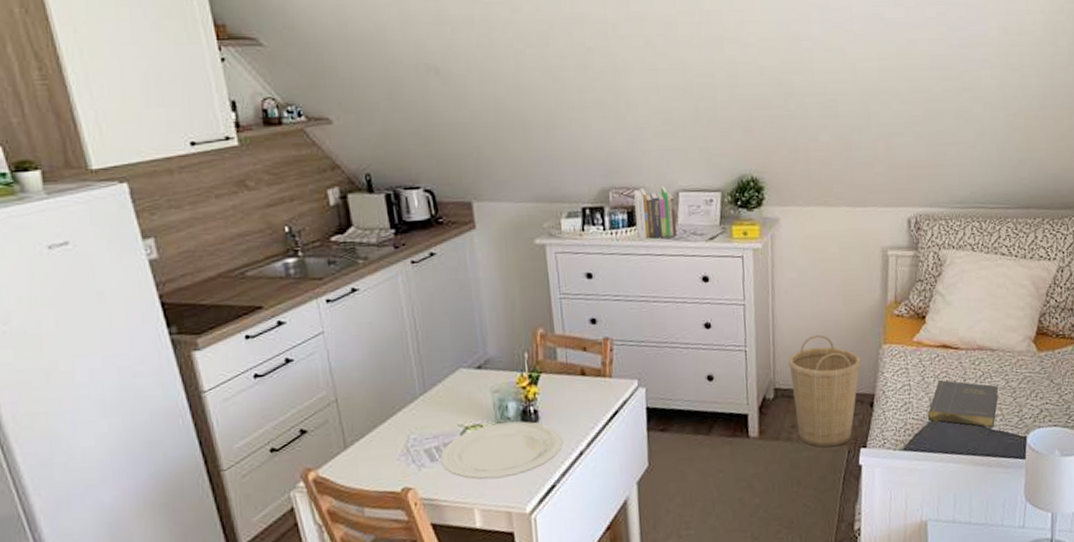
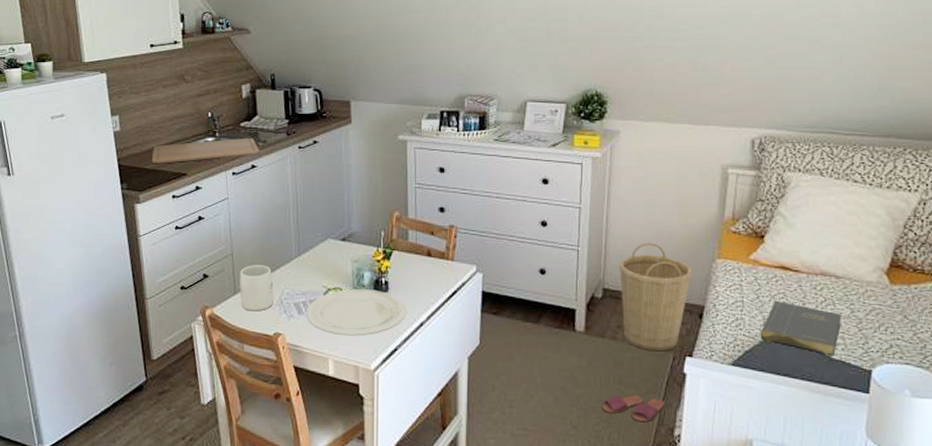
chopping board: none [209,255,360,297] -> present [151,138,259,164]
mug: none [349,409,398,467] -> present [240,265,274,311]
books: present [634,185,677,240] -> none [487,95,523,142]
slippers: none [782,495,844,522] -> present [602,394,665,423]

